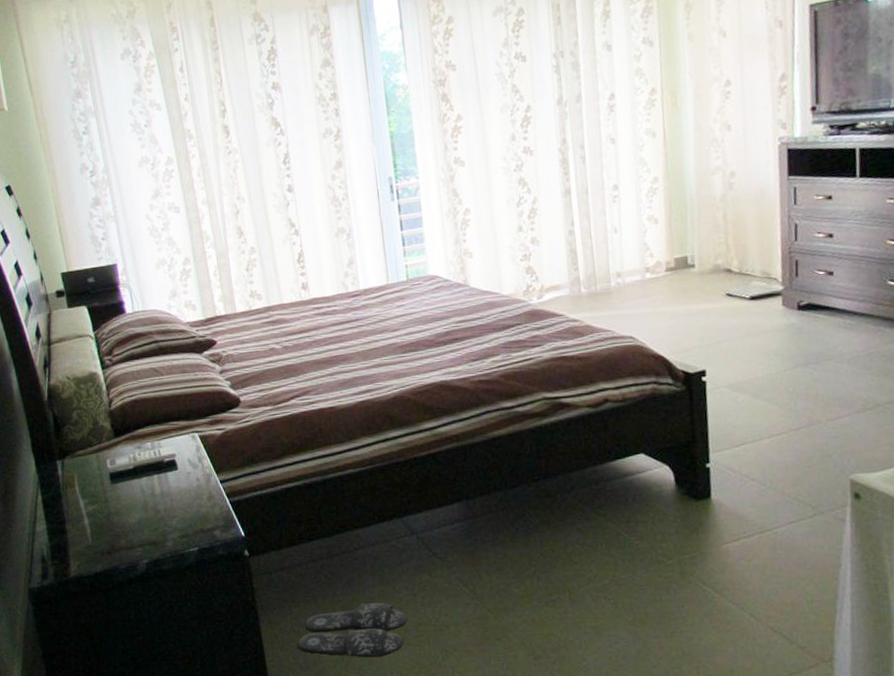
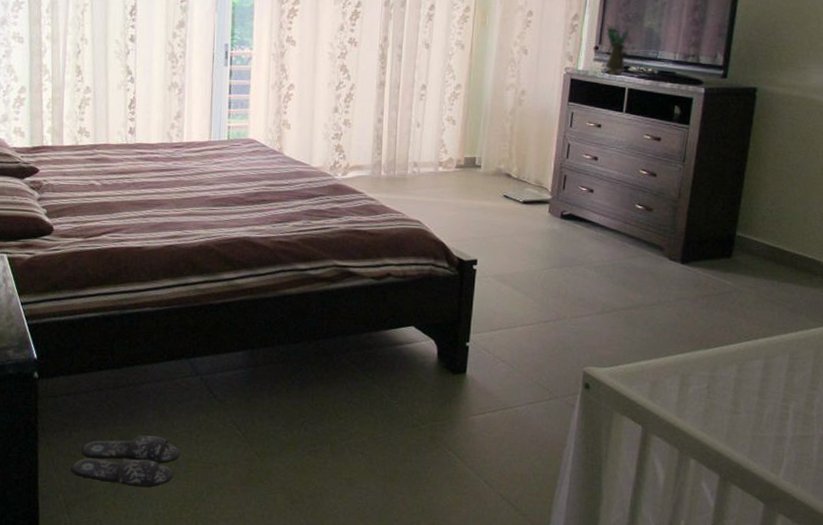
vase: none [822,79,852,137] -> present [606,24,629,76]

